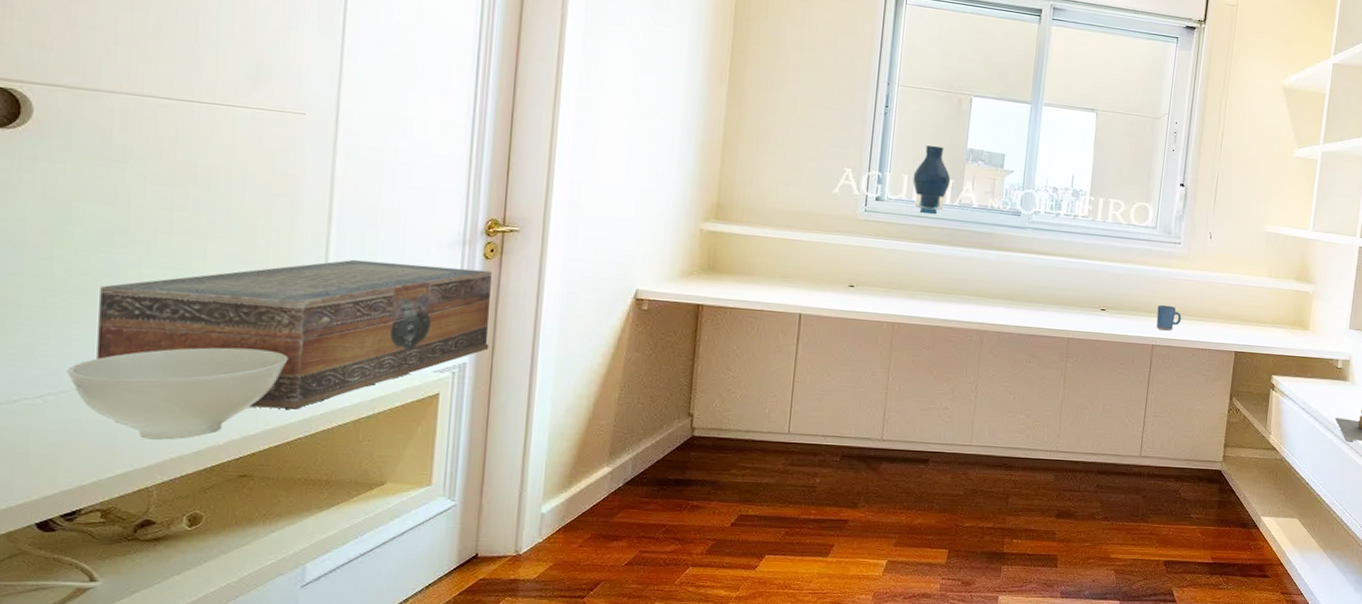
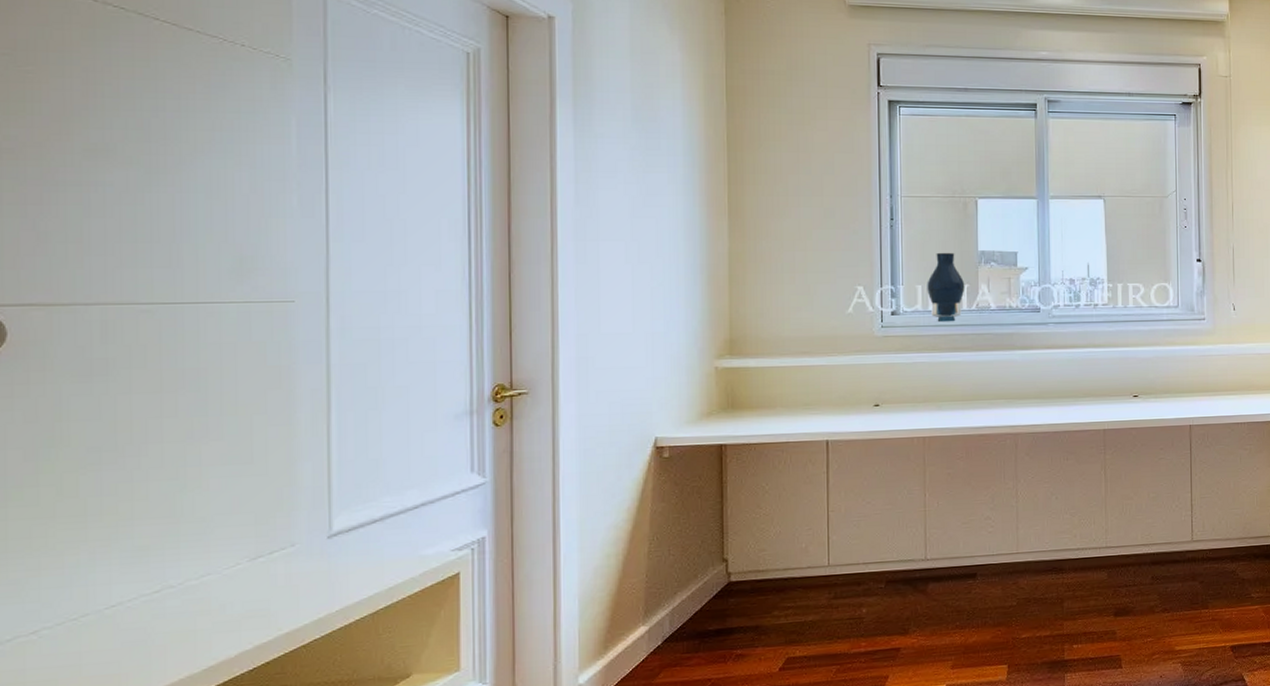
bowl: present [67,347,288,440] -> none [61,551,297,663]
decorative box: present [97,259,492,409] -> none [91,438,508,613]
mug: present [1156,304,1182,331] -> none [1190,383,1216,409]

